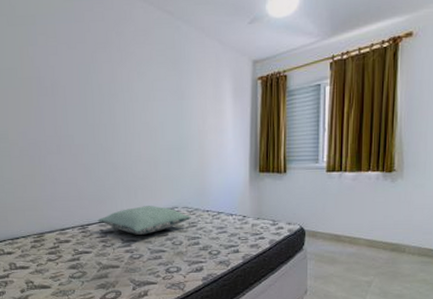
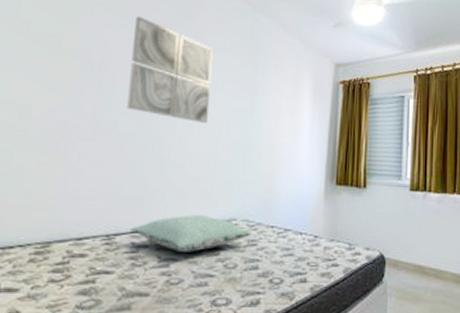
wall art: none [73,40,146,131] -> present [126,16,214,124]

